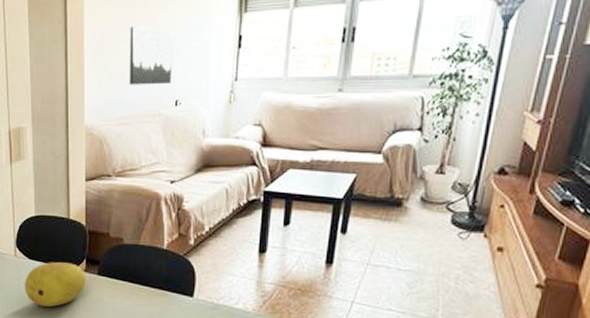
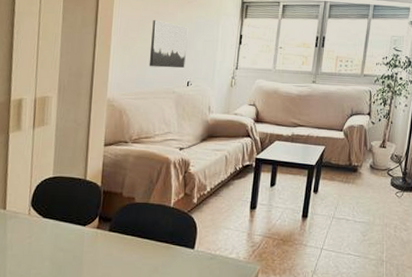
fruit: present [25,262,86,307] -> none [36,220,98,264]

